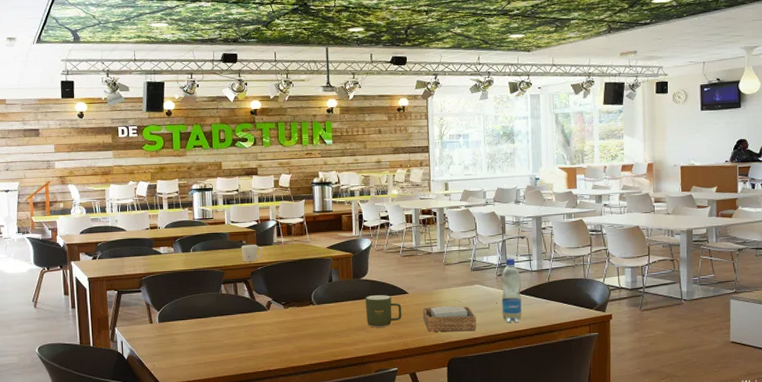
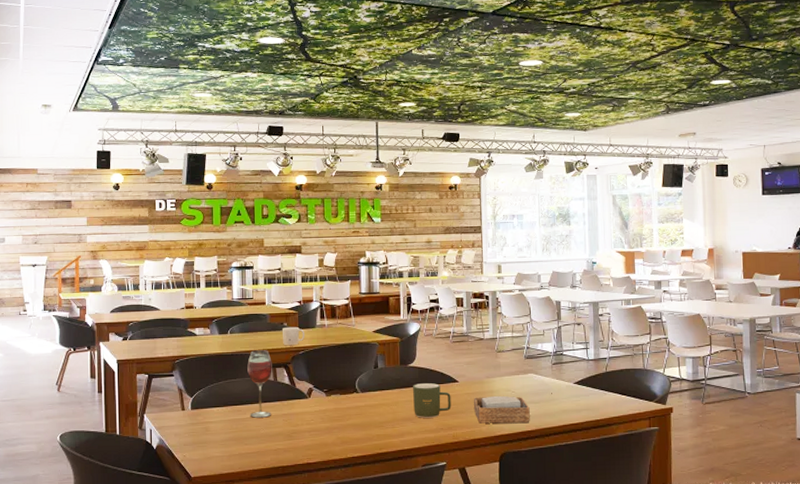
wineglass: none [209,266,233,329] -> present [247,350,272,418]
bottle: present [501,258,522,323] -> none [556,346,578,415]

